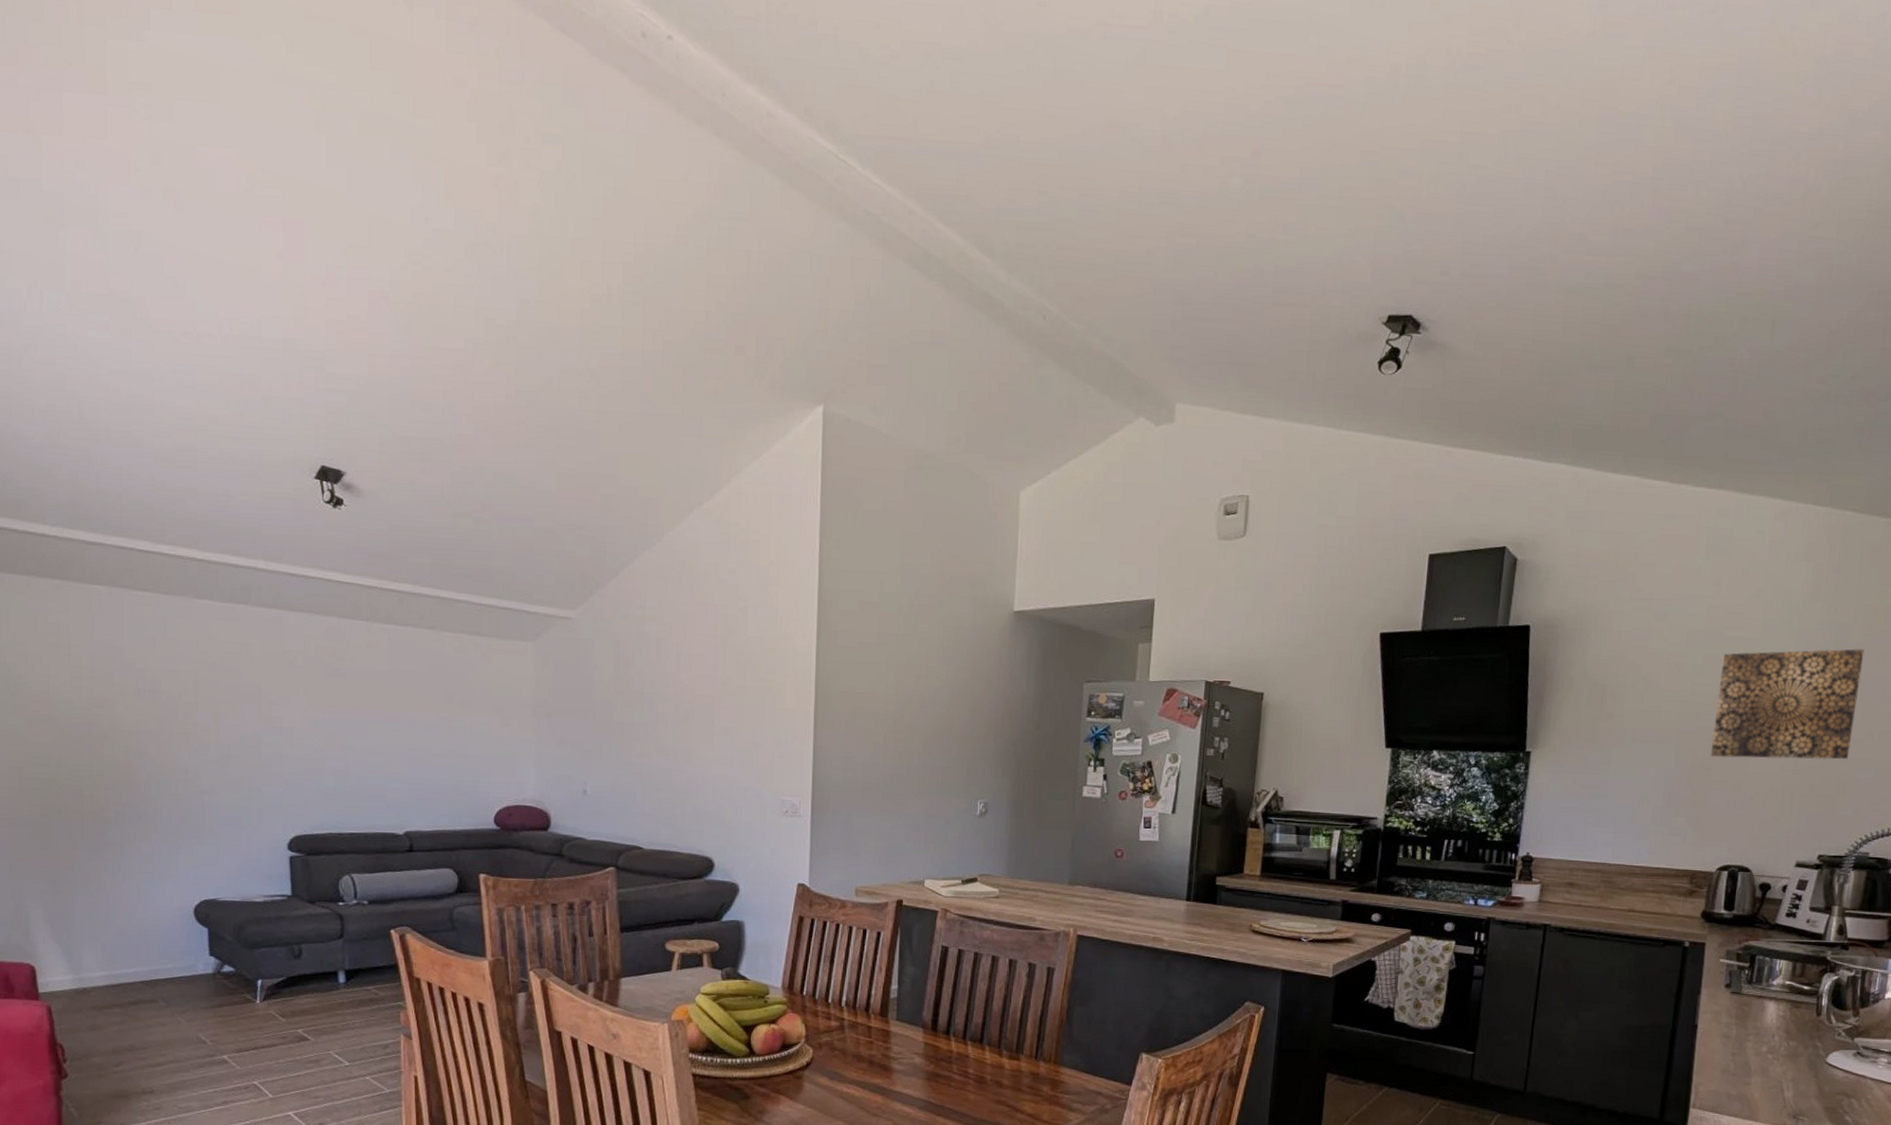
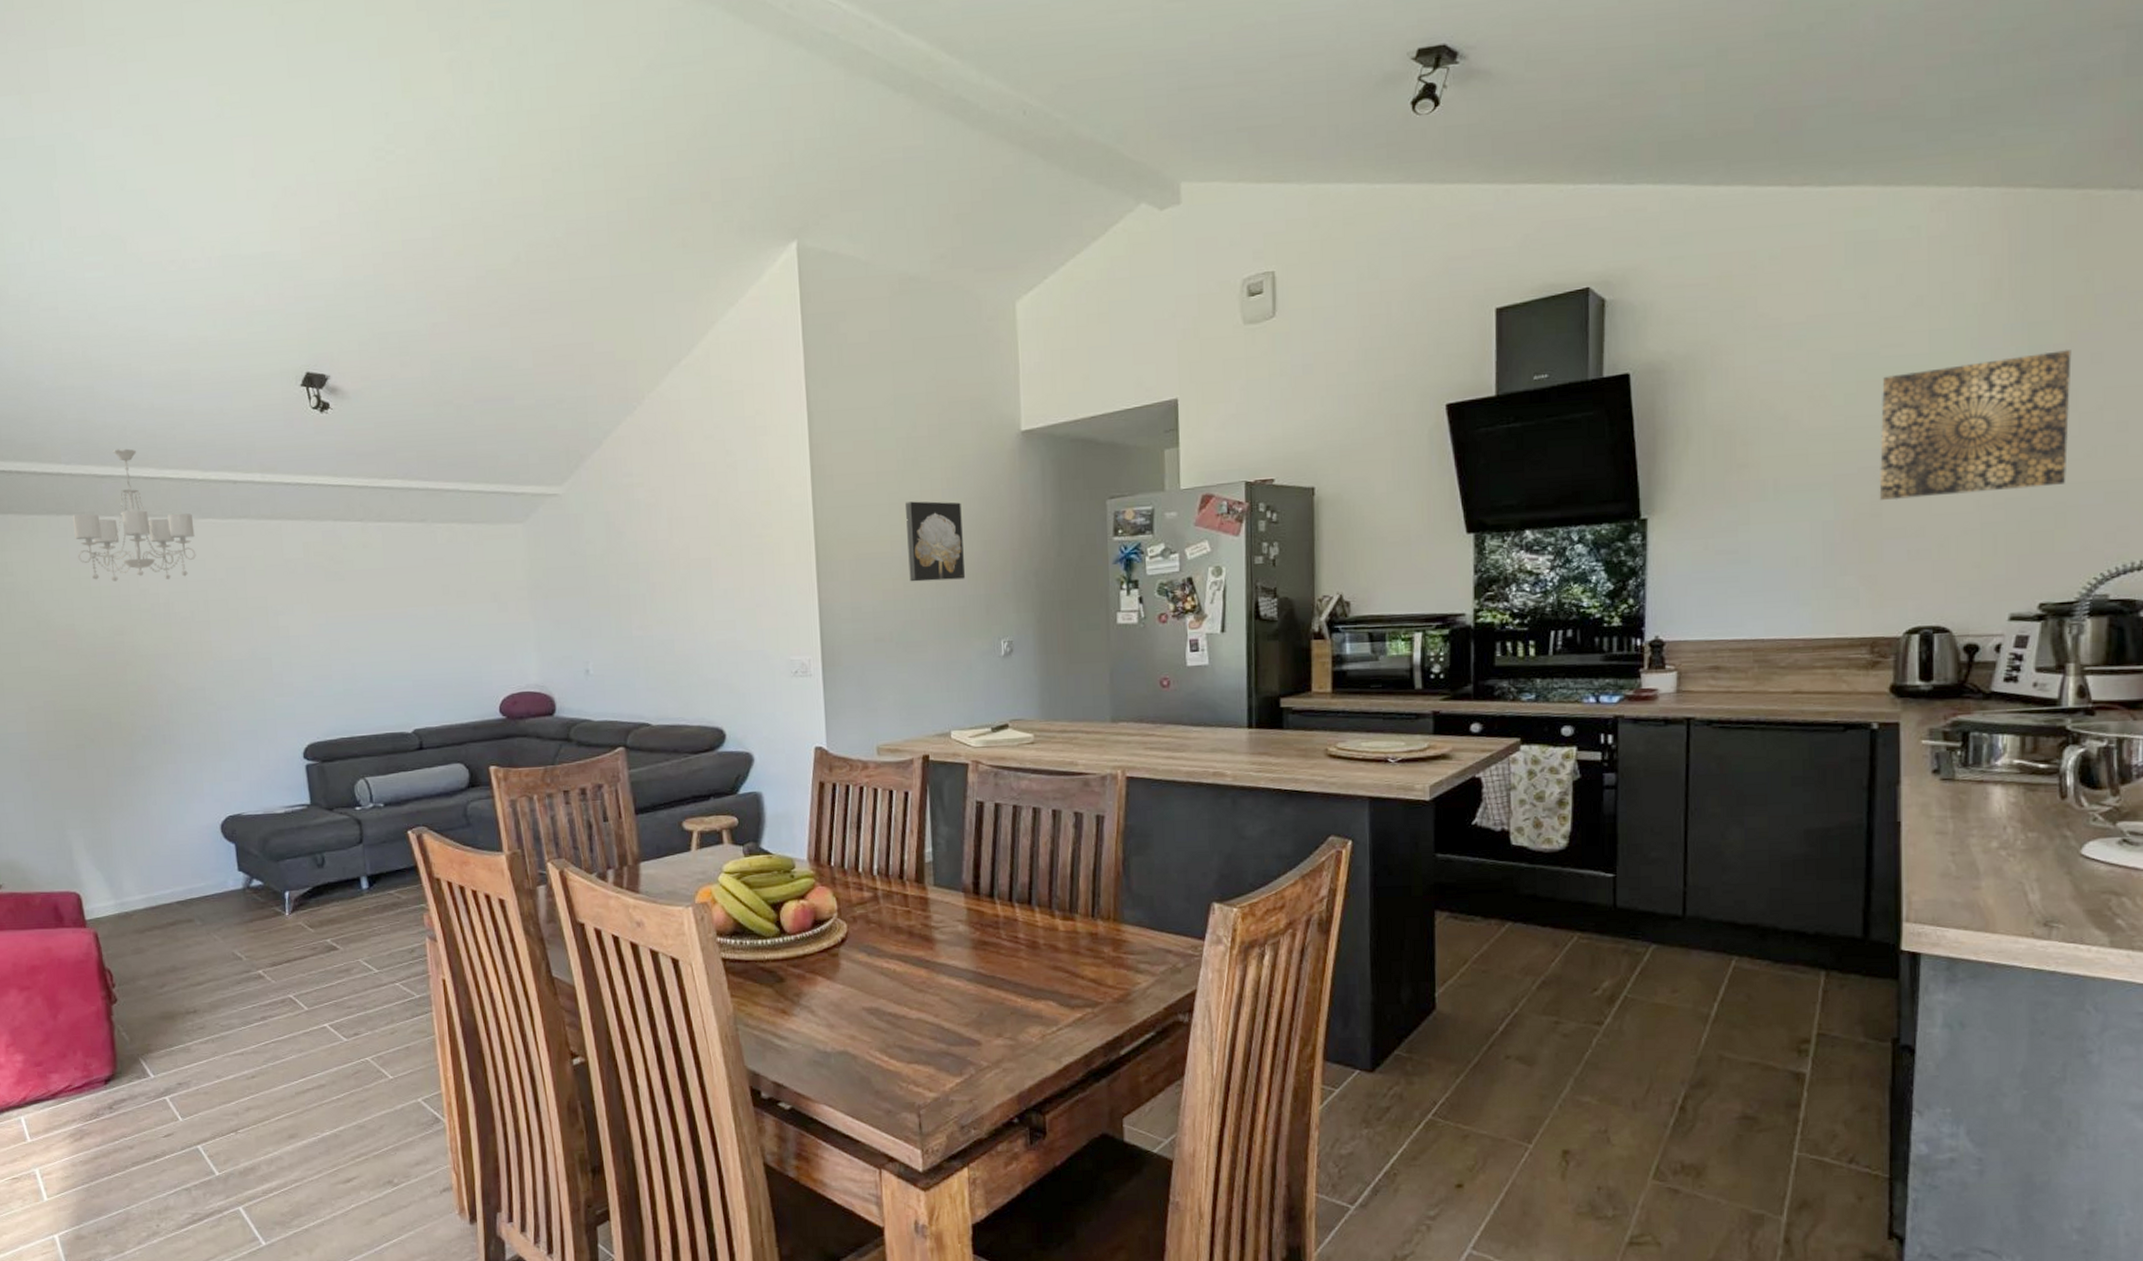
chandelier: none [55,517,189,656] -> present [72,448,196,582]
wall art: none [900,664,953,741] -> present [905,501,965,582]

